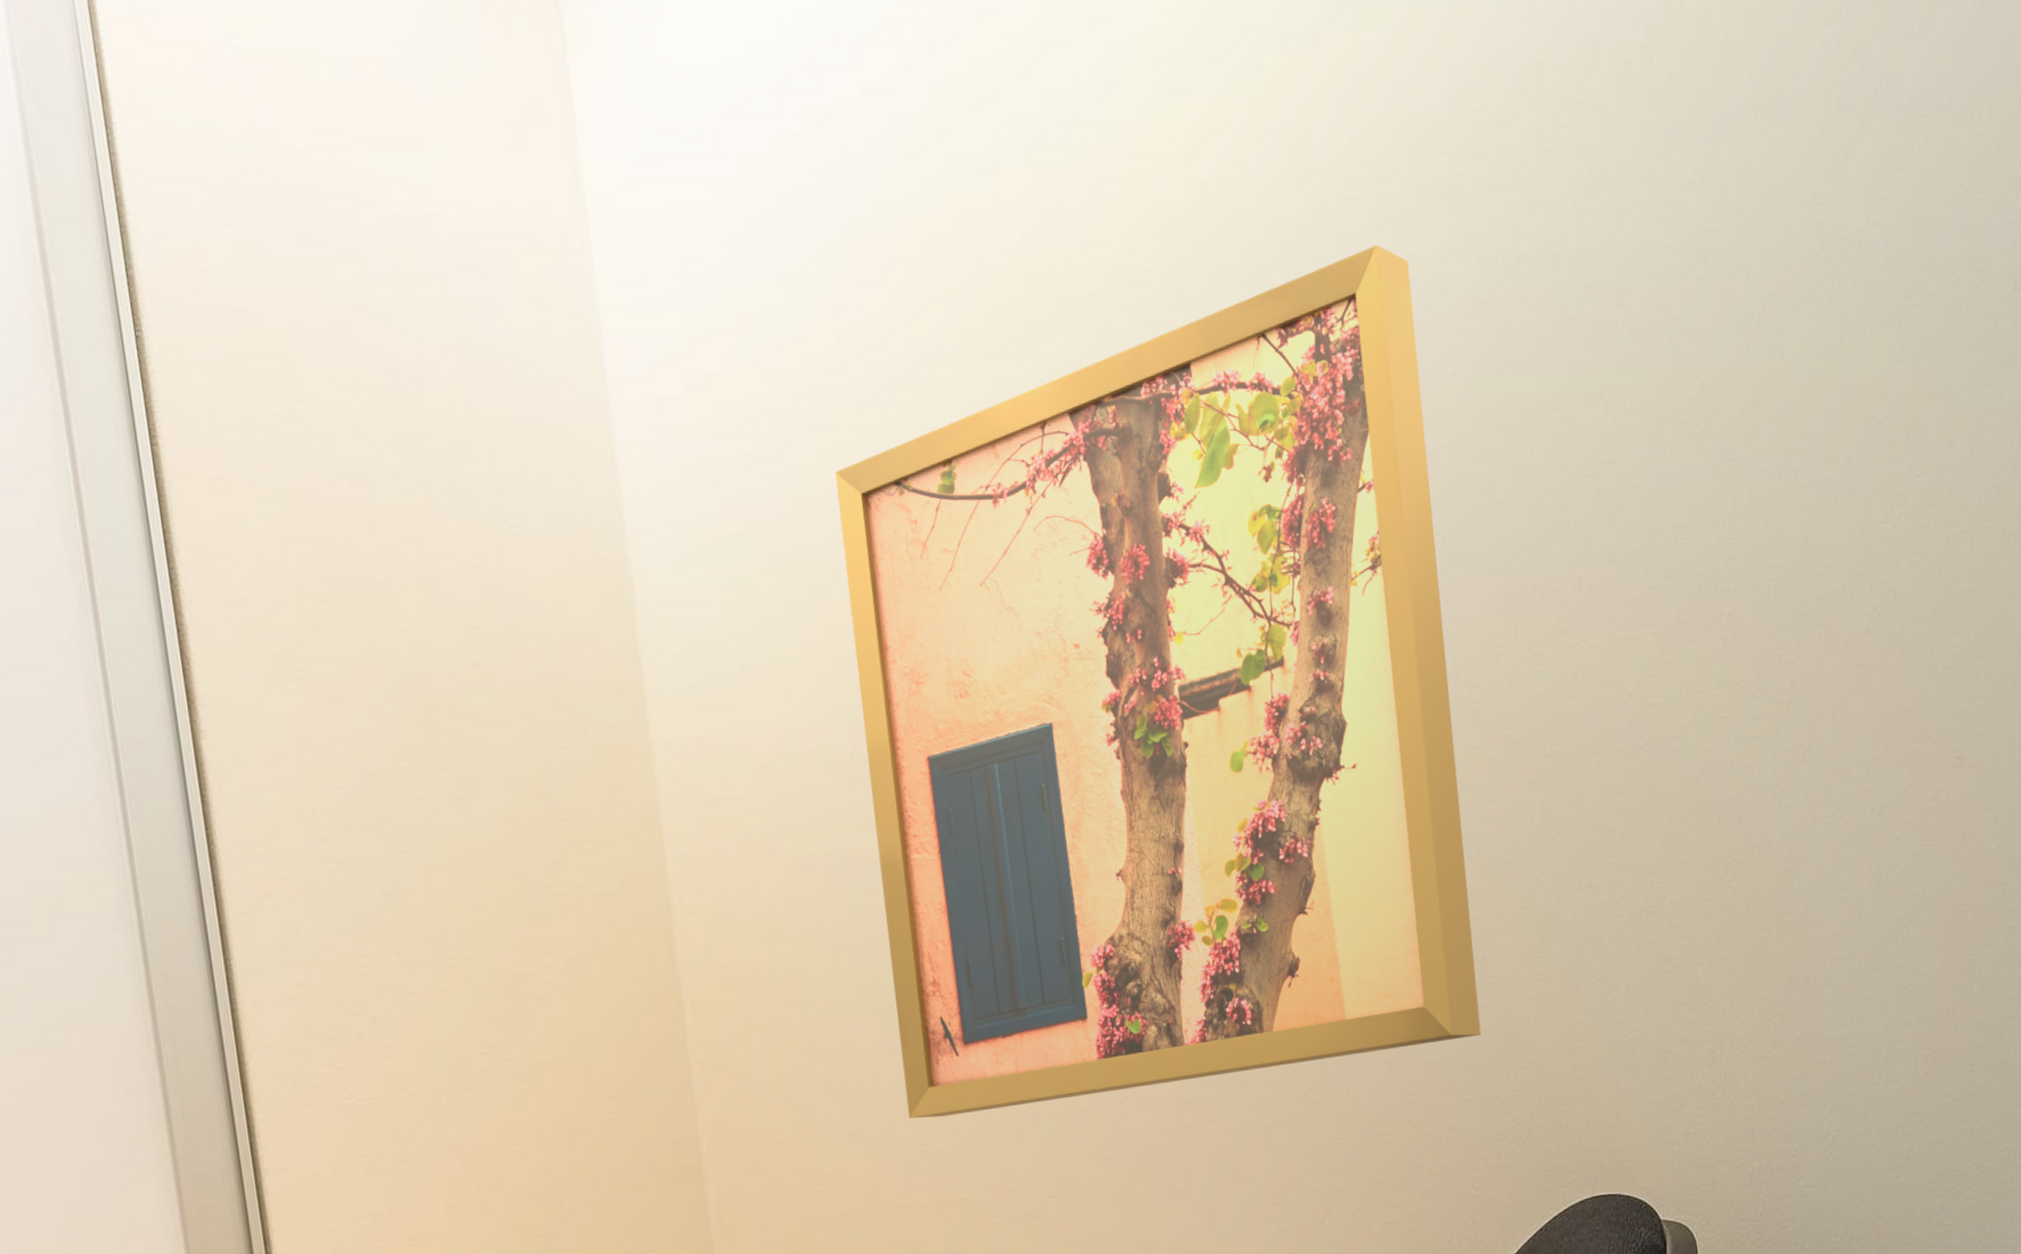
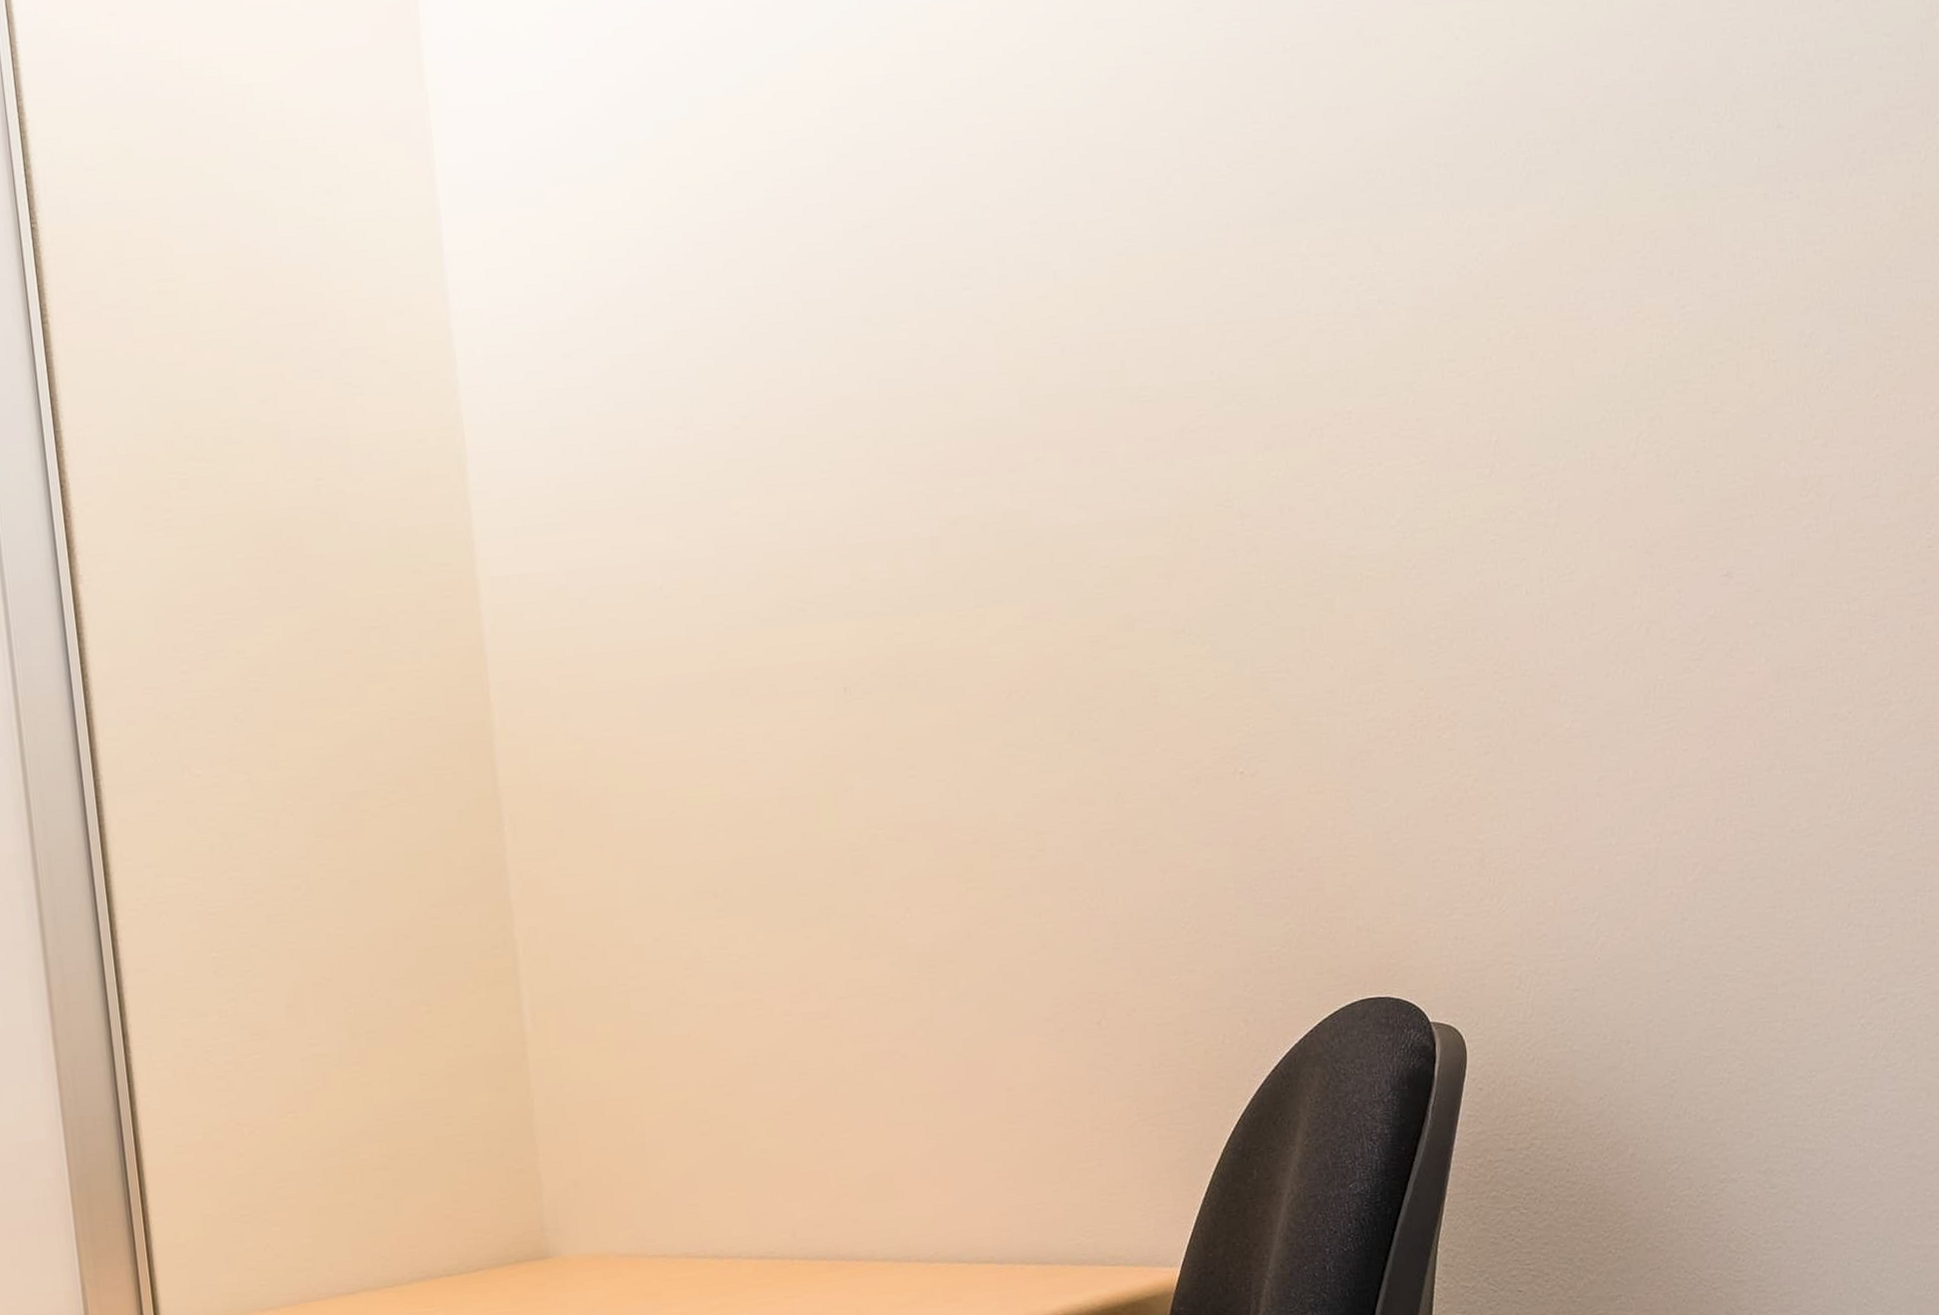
wall art: present [835,244,1481,1119] -> none [649,107,1254,924]

